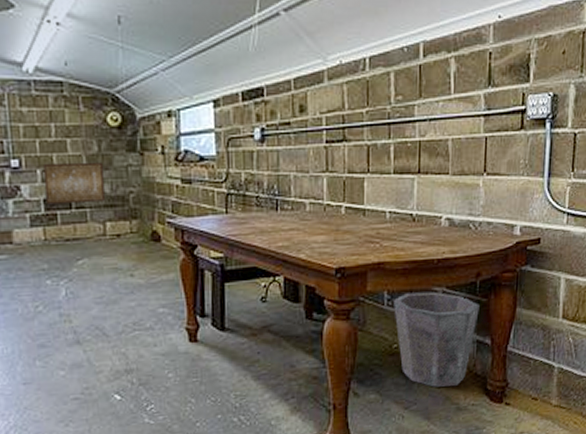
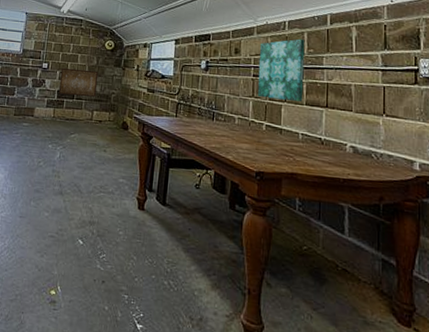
wall art: none [332,82,392,171] -> present [257,38,305,102]
waste bin: present [394,291,480,387] -> none [304,203,383,299]

